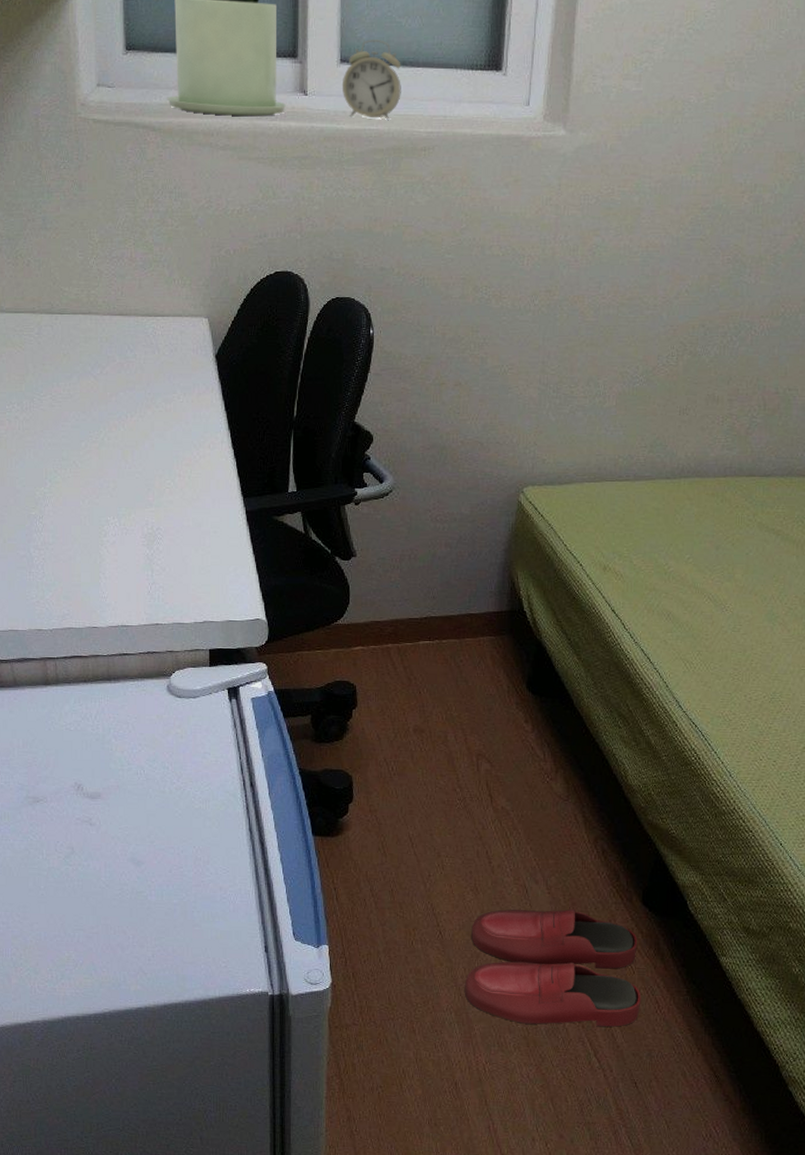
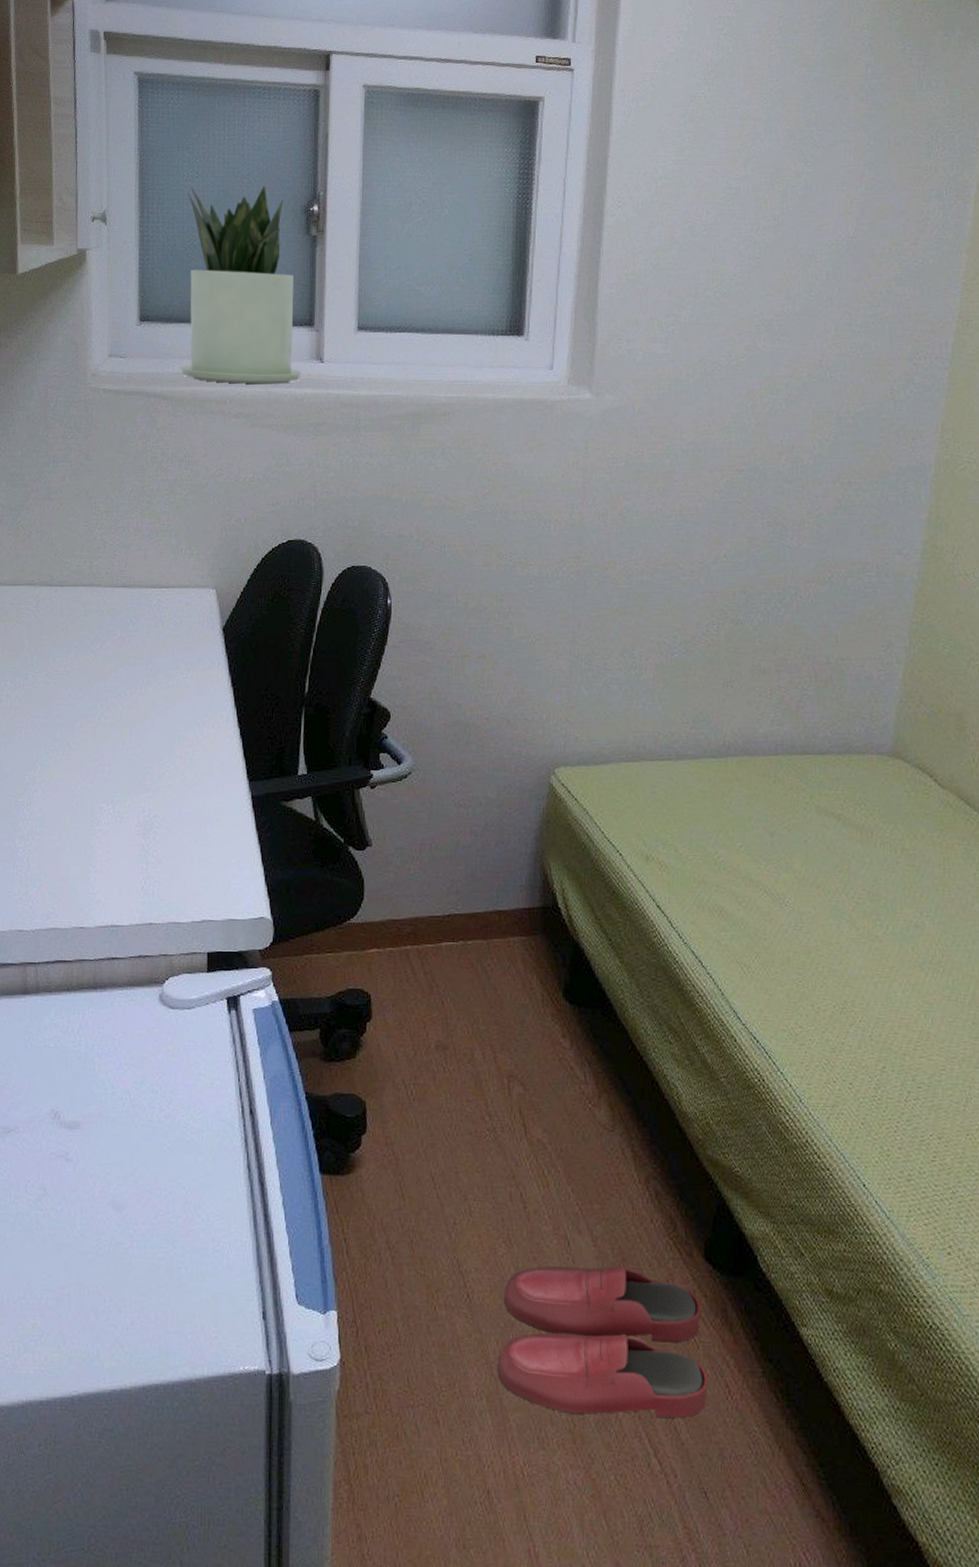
alarm clock: present [342,39,401,121] -> none [359,307,420,387]

